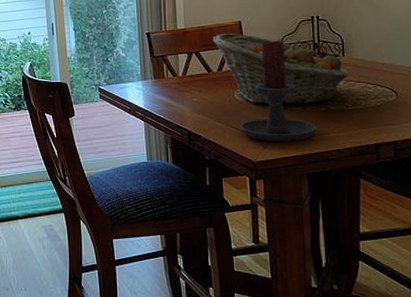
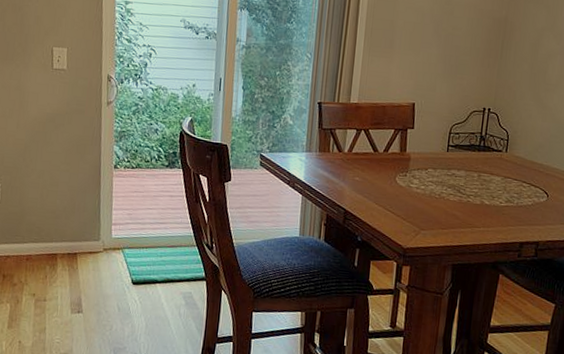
fruit basket: present [213,32,349,105] -> none [384,113,508,197]
candle holder: present [239,40,316,141] -> none [395,127,469,231]

